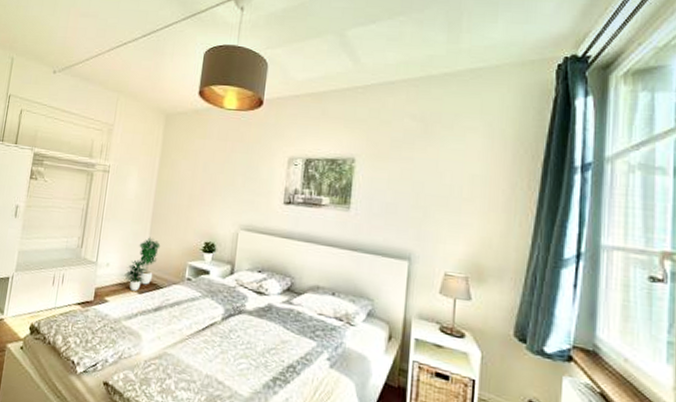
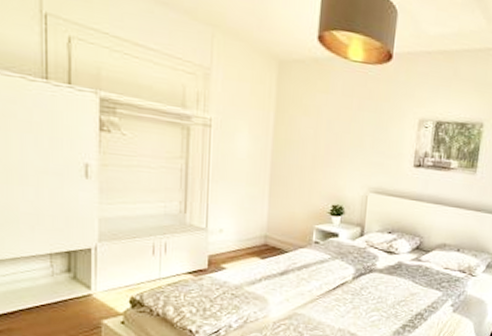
potted plant: present [123,237,161,291] -> none [241,200,283,257]

